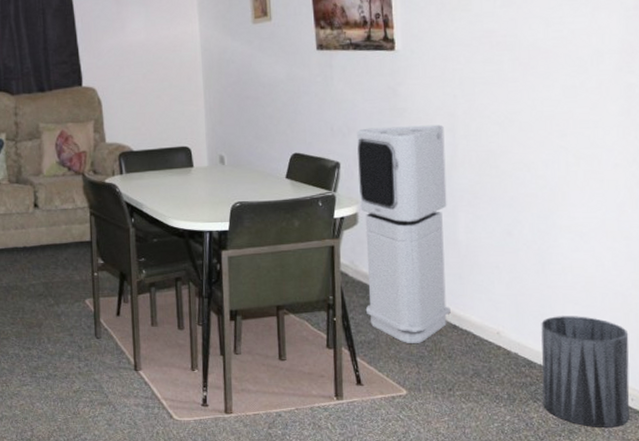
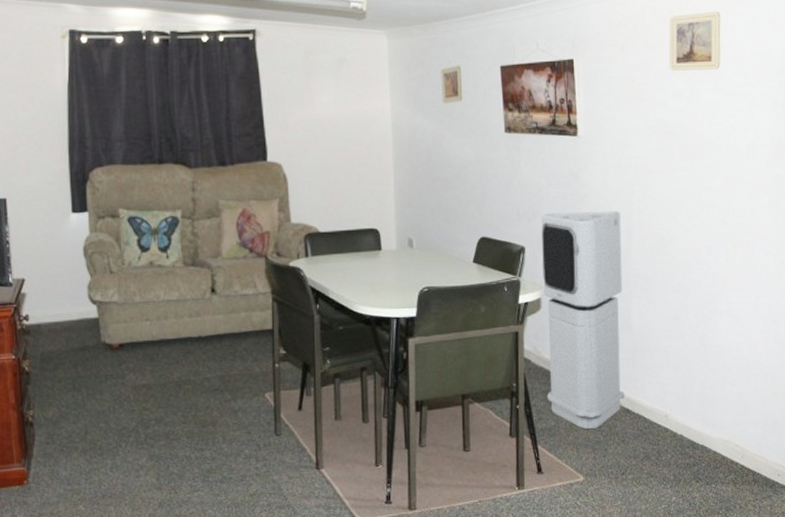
trash can: present [541,316,630,428] -> none [703,397,777,504]

